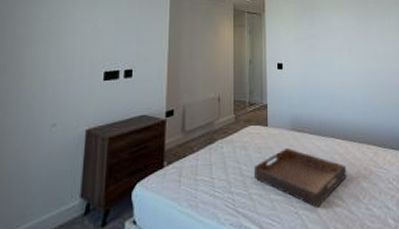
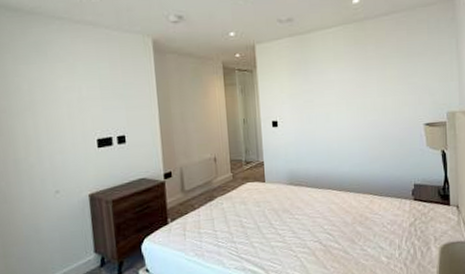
serving tray: present [255,147,347,208] -> none [254,200,343,251]

